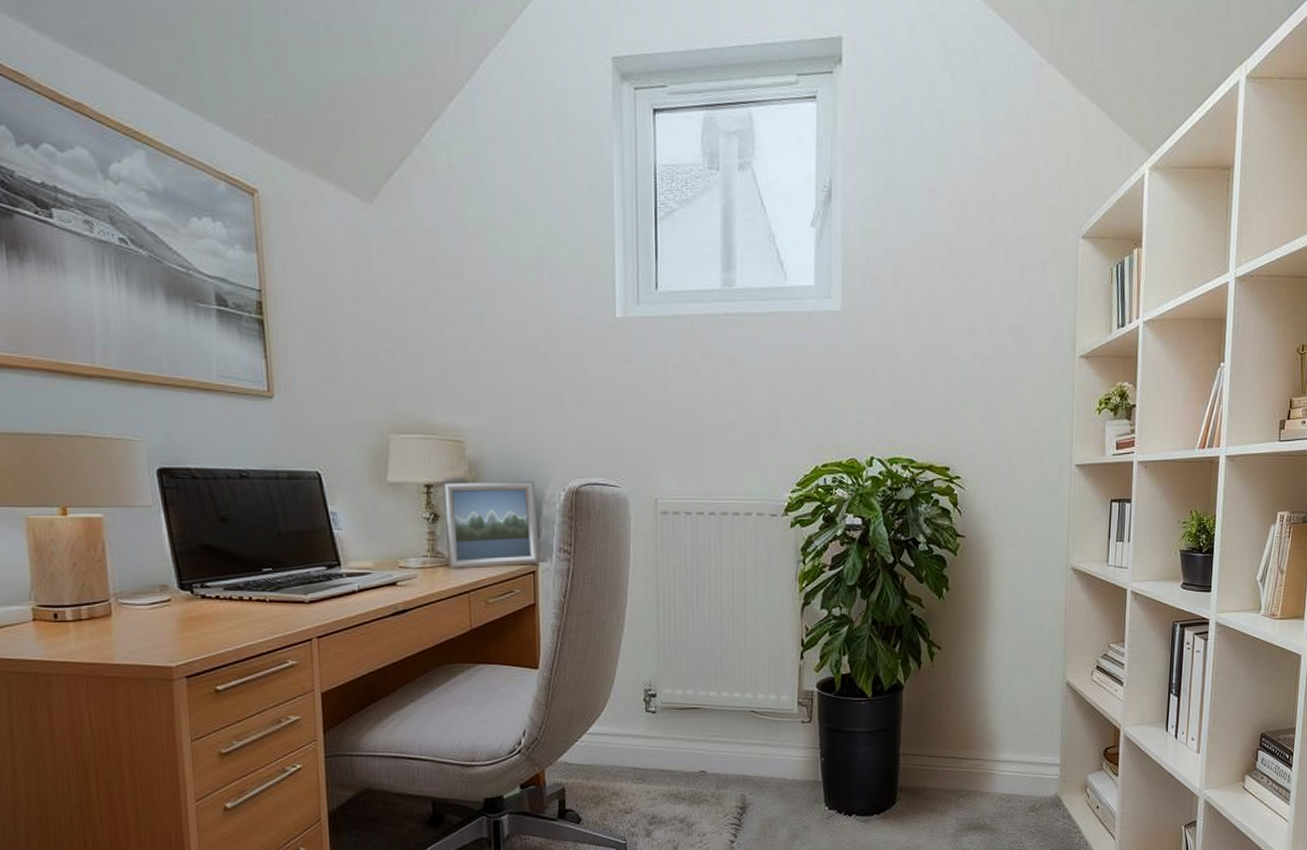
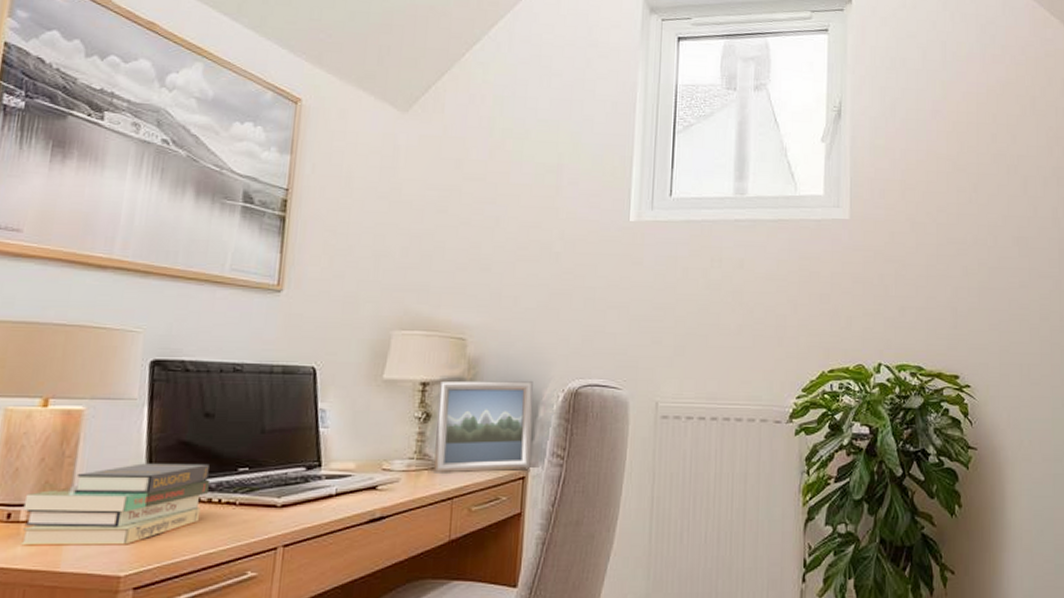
books: none [66,565,238,642] -> present [20,463,211,546]

